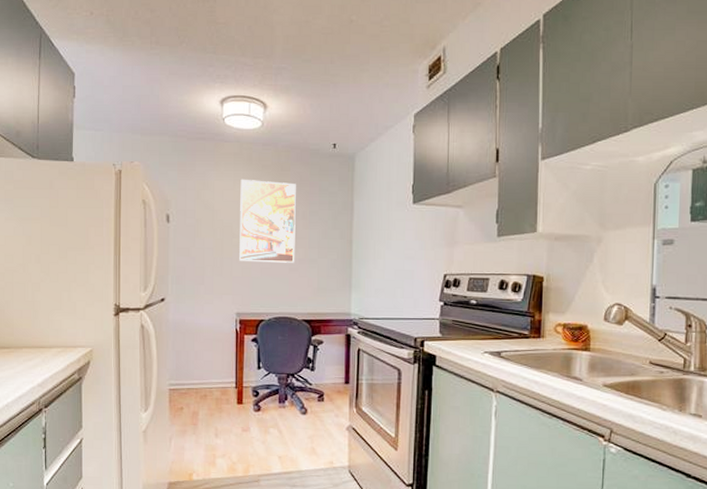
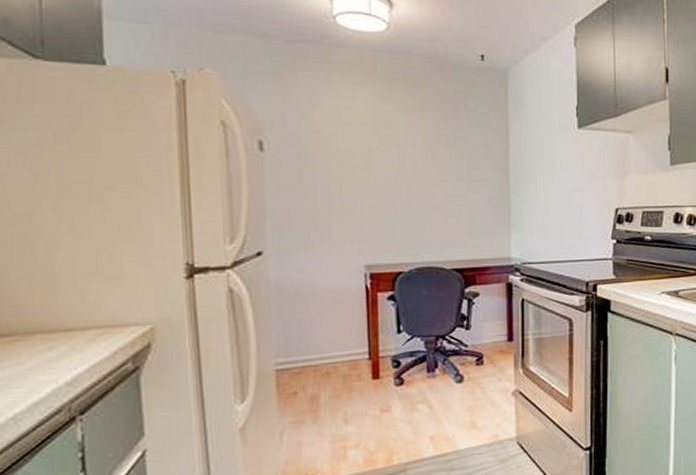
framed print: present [239,179,296,263] -> none [362,95,439,201]

